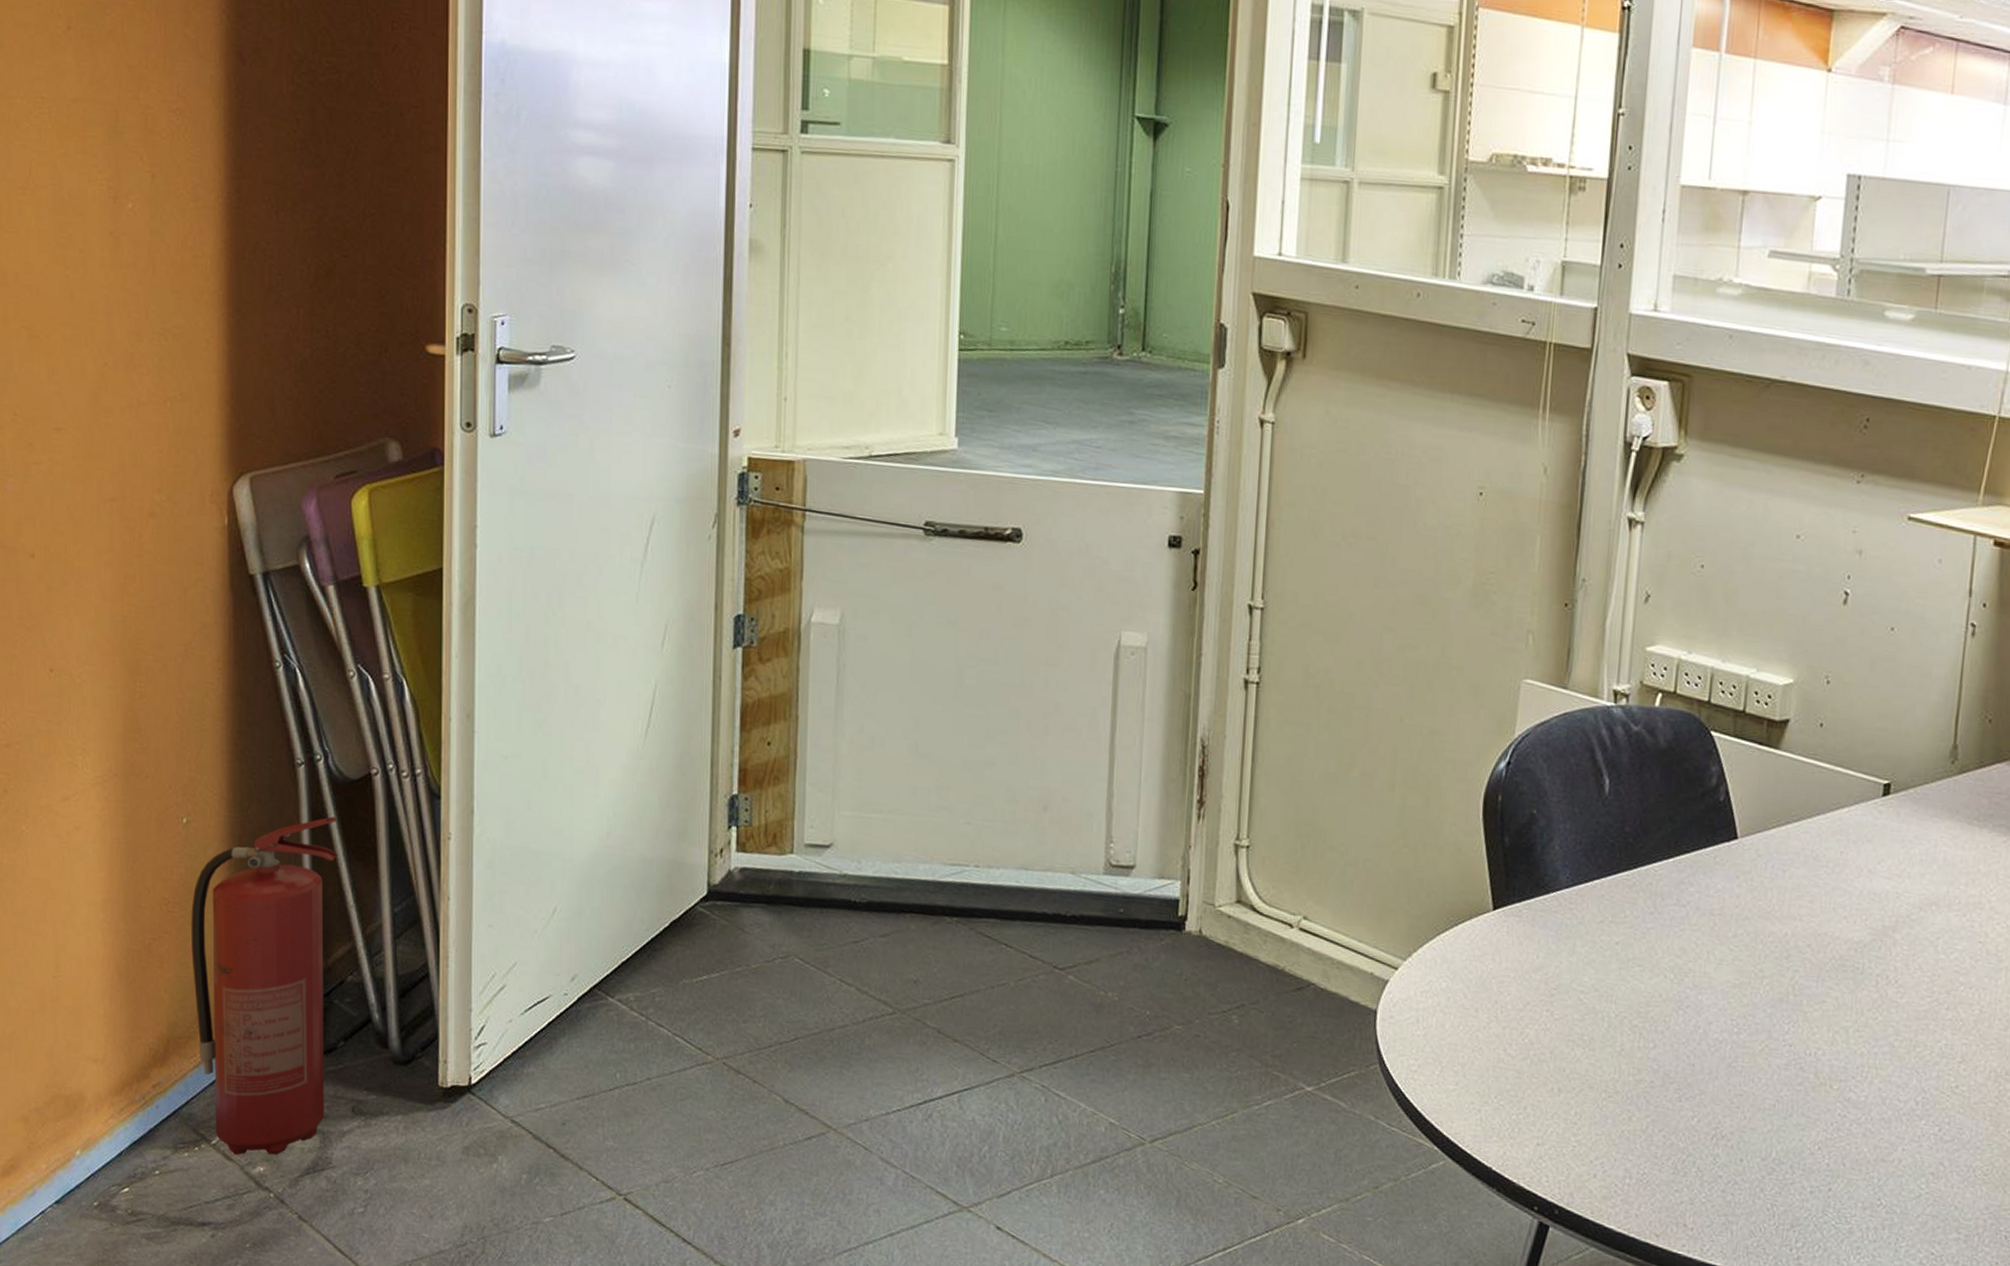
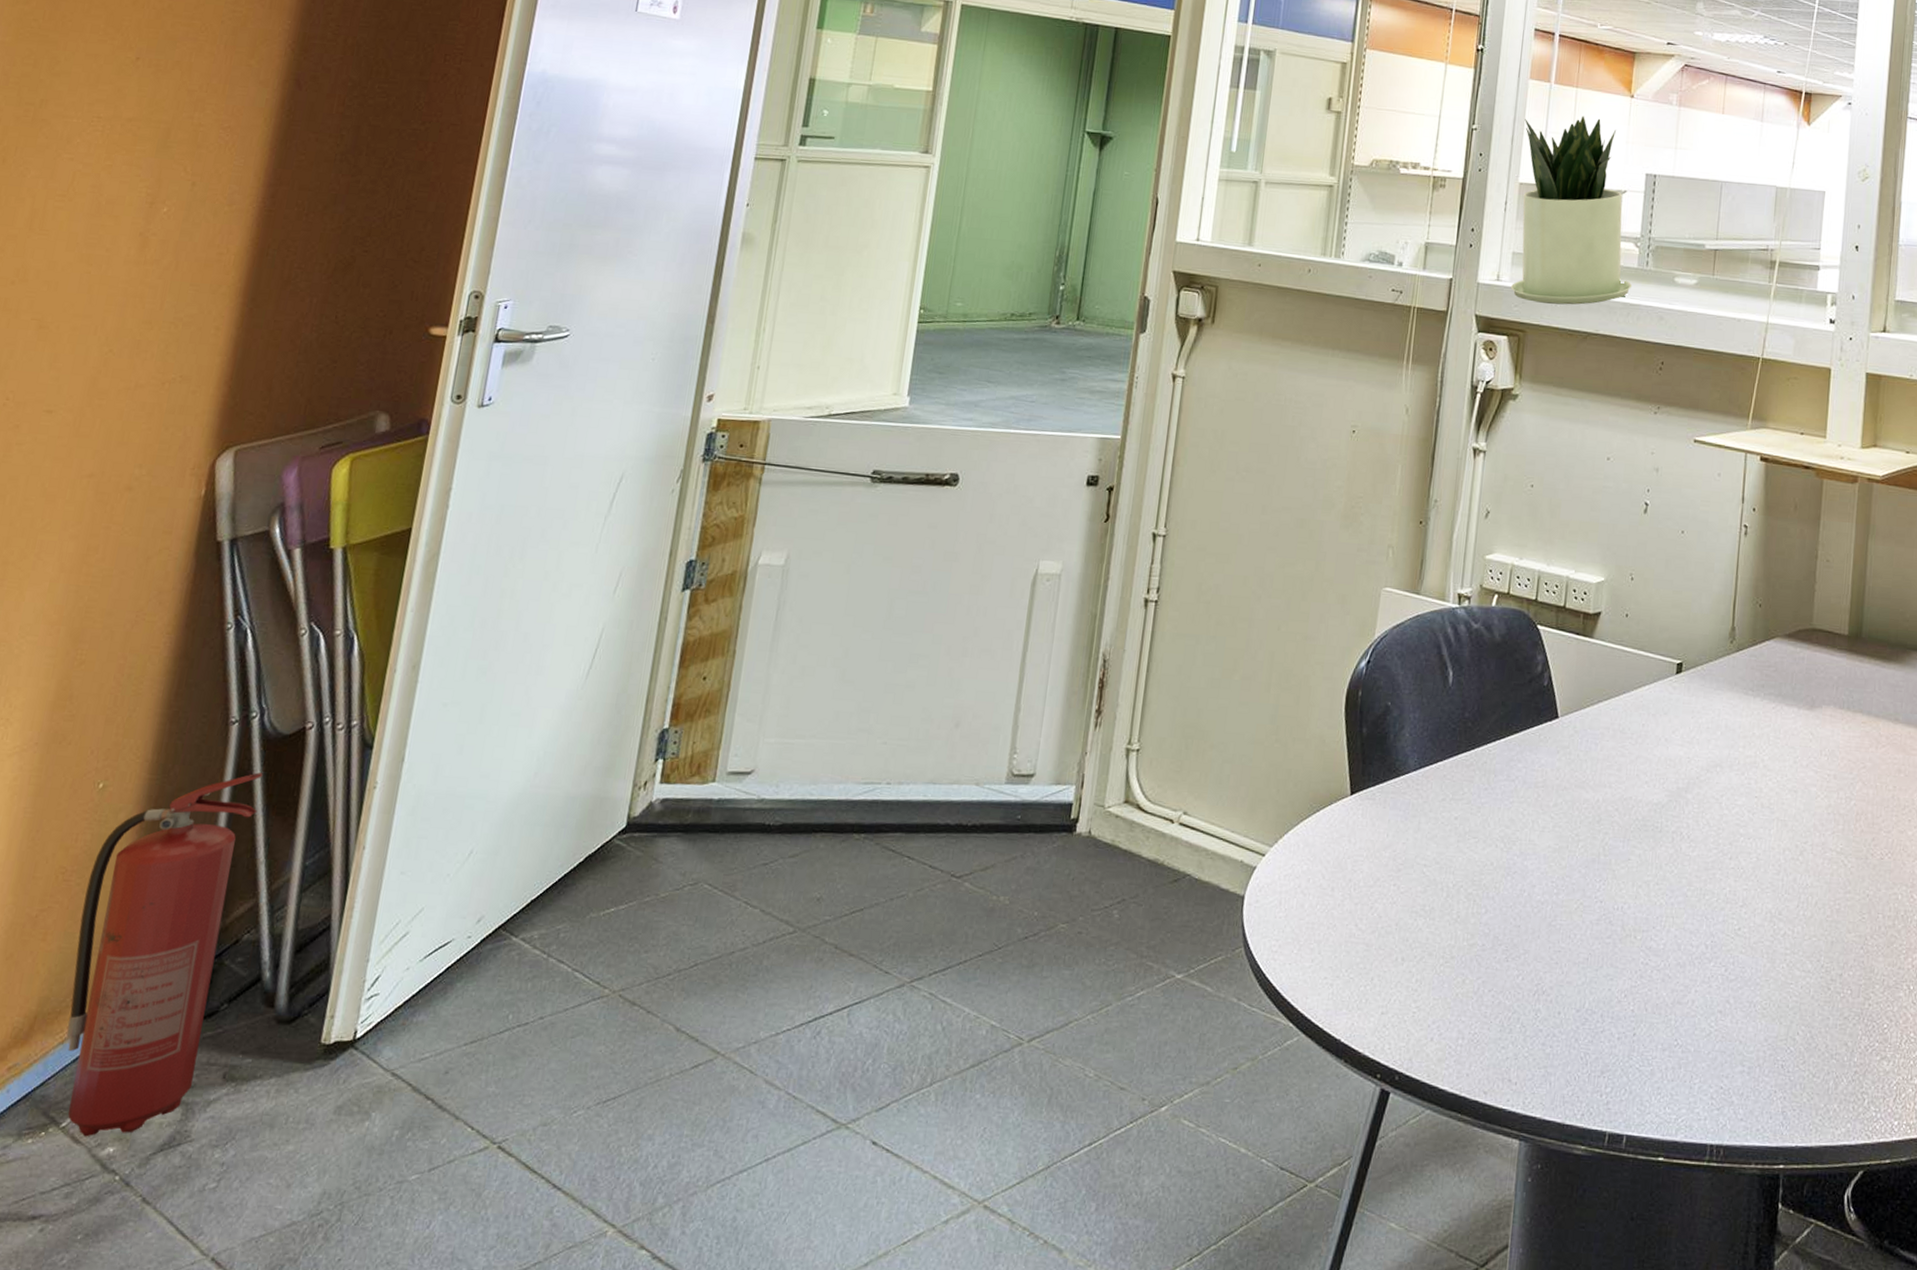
planter: none [1671,96,1829,344] -> present [1510,116,1633,305]

